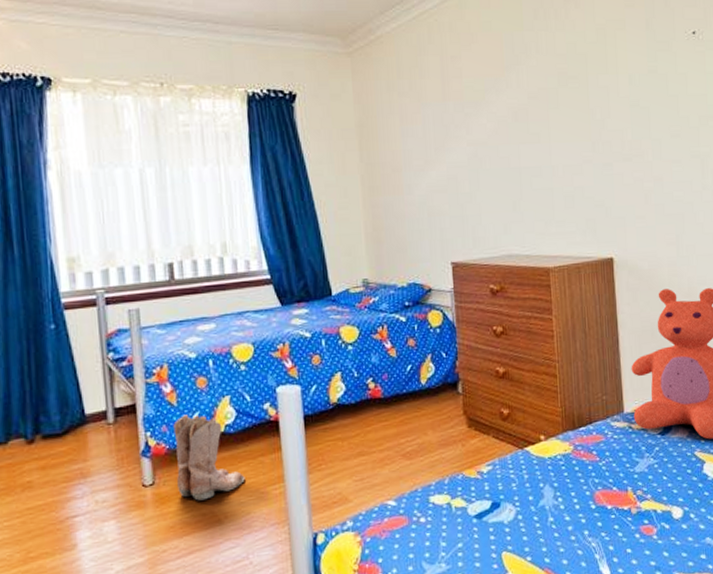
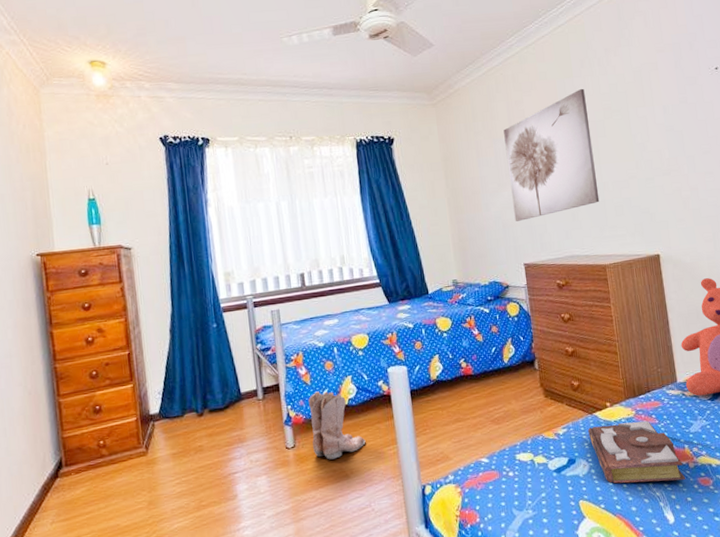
wall art: none [435,46,547,209] -> present [503,88,600,222]
book: none [517,458,627,532] -> present [588,421,686,484]

